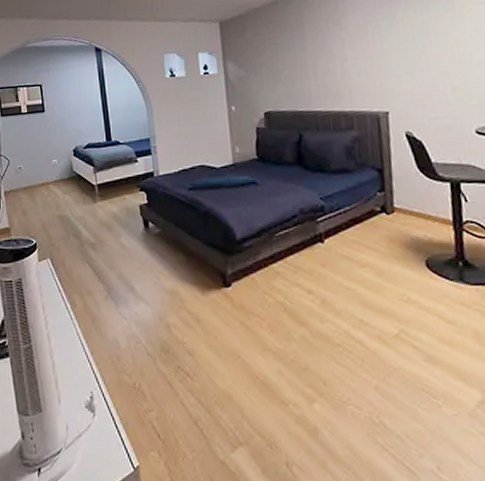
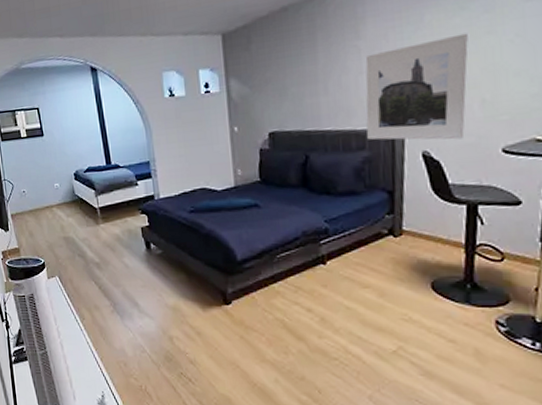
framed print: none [349,28,441,122] -> present [365,33,468,140]

